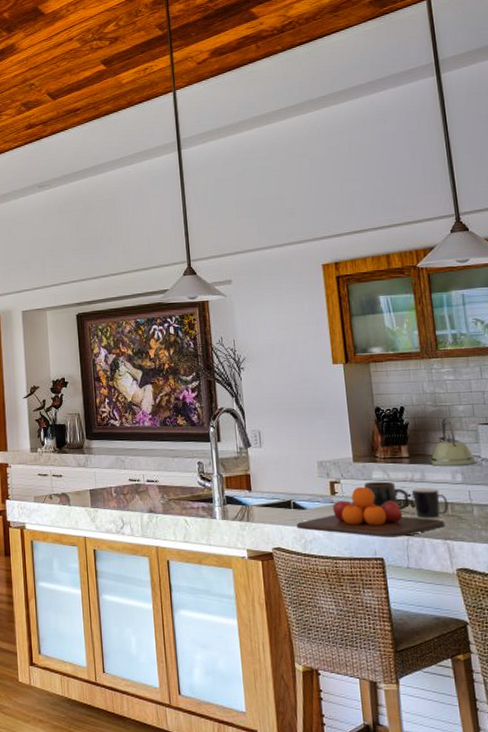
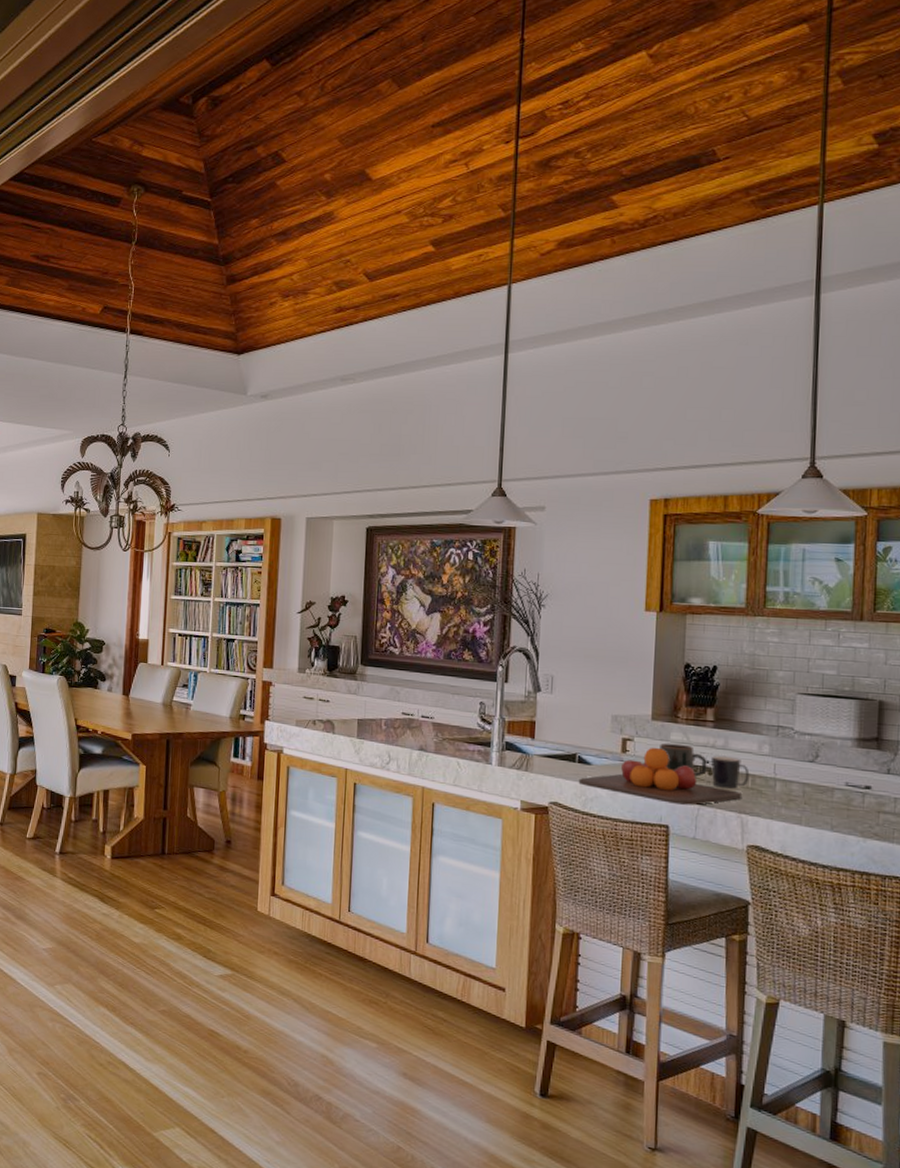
kettle: present [430,418,476,467] -> none [737,683,788,738]

